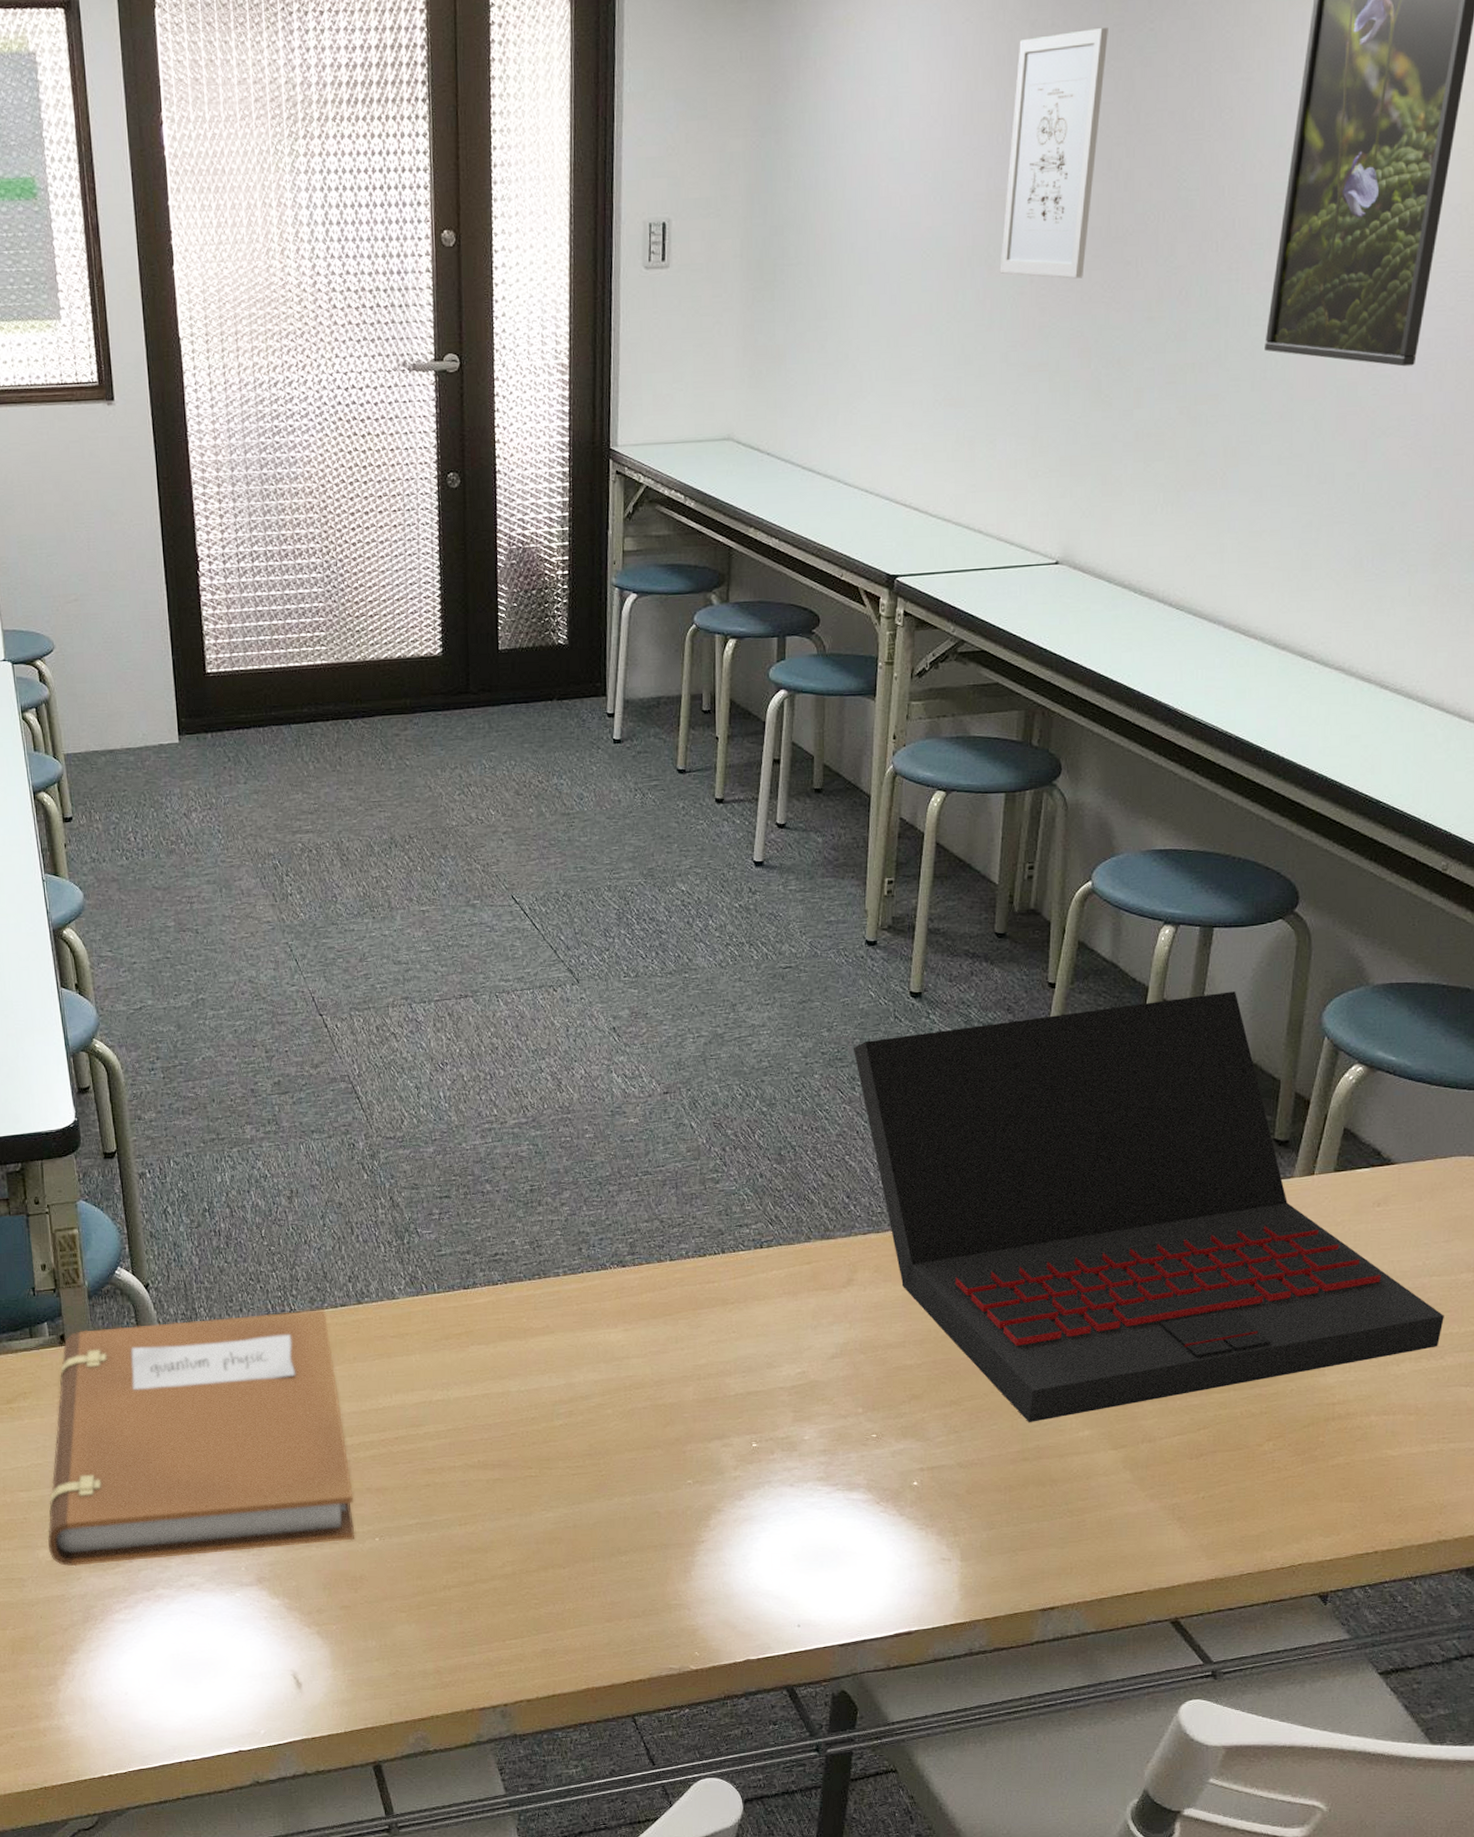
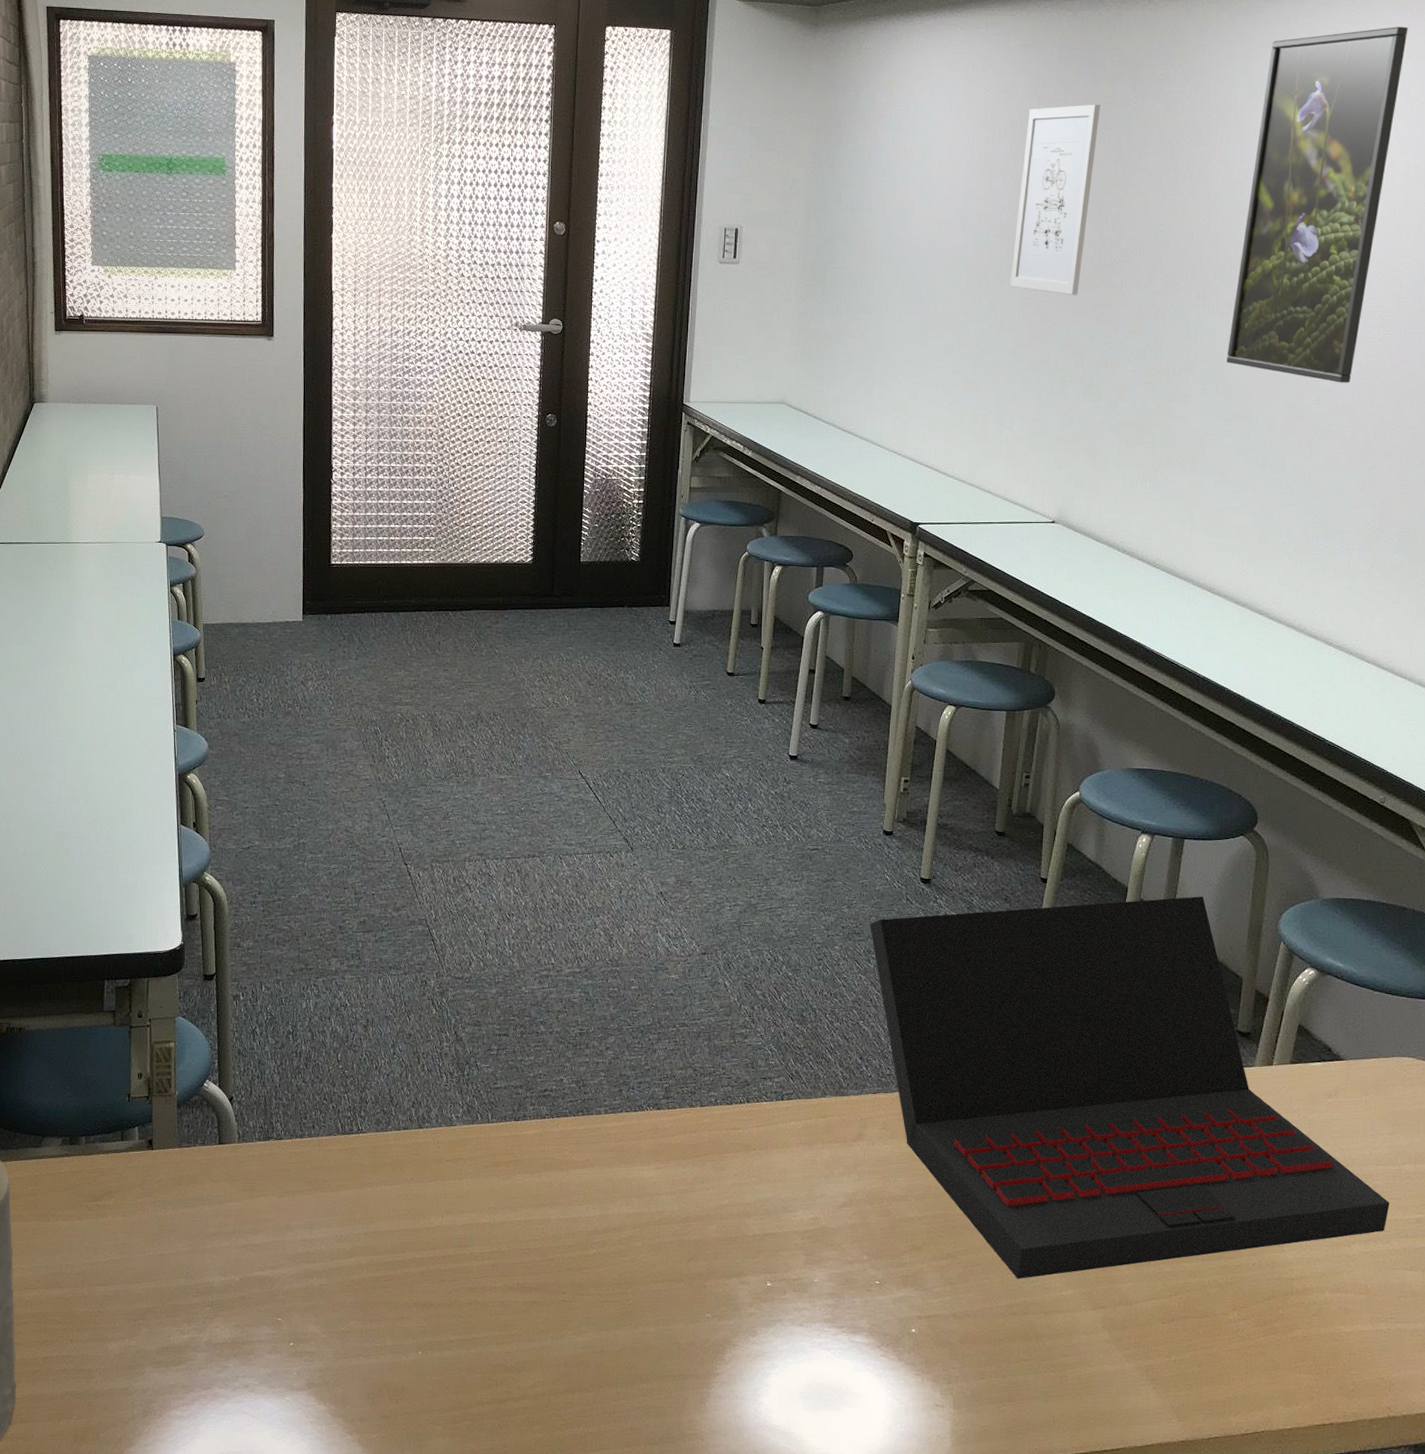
notebook: present [48,1310,354,1567] -> none [117,1131,401,1361]

